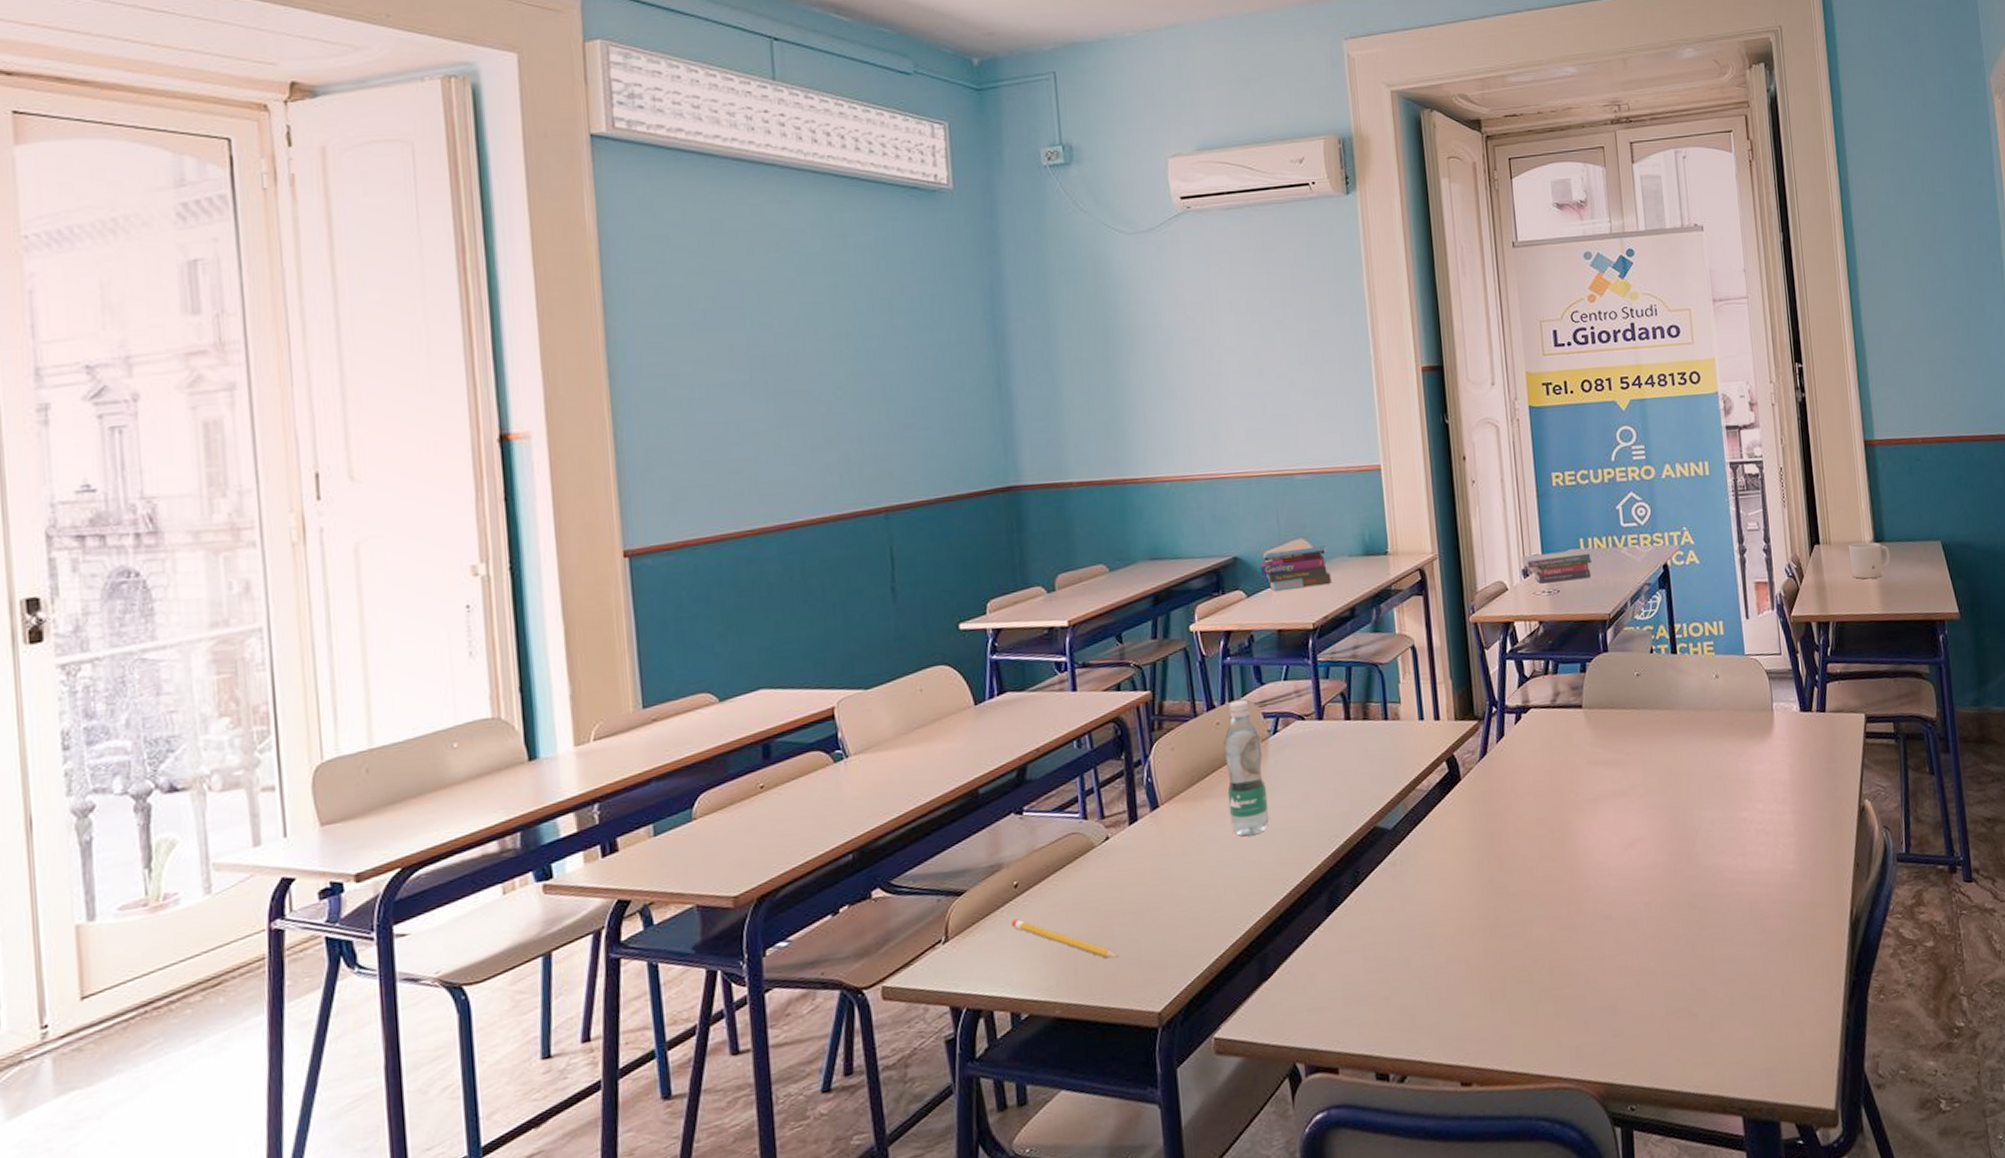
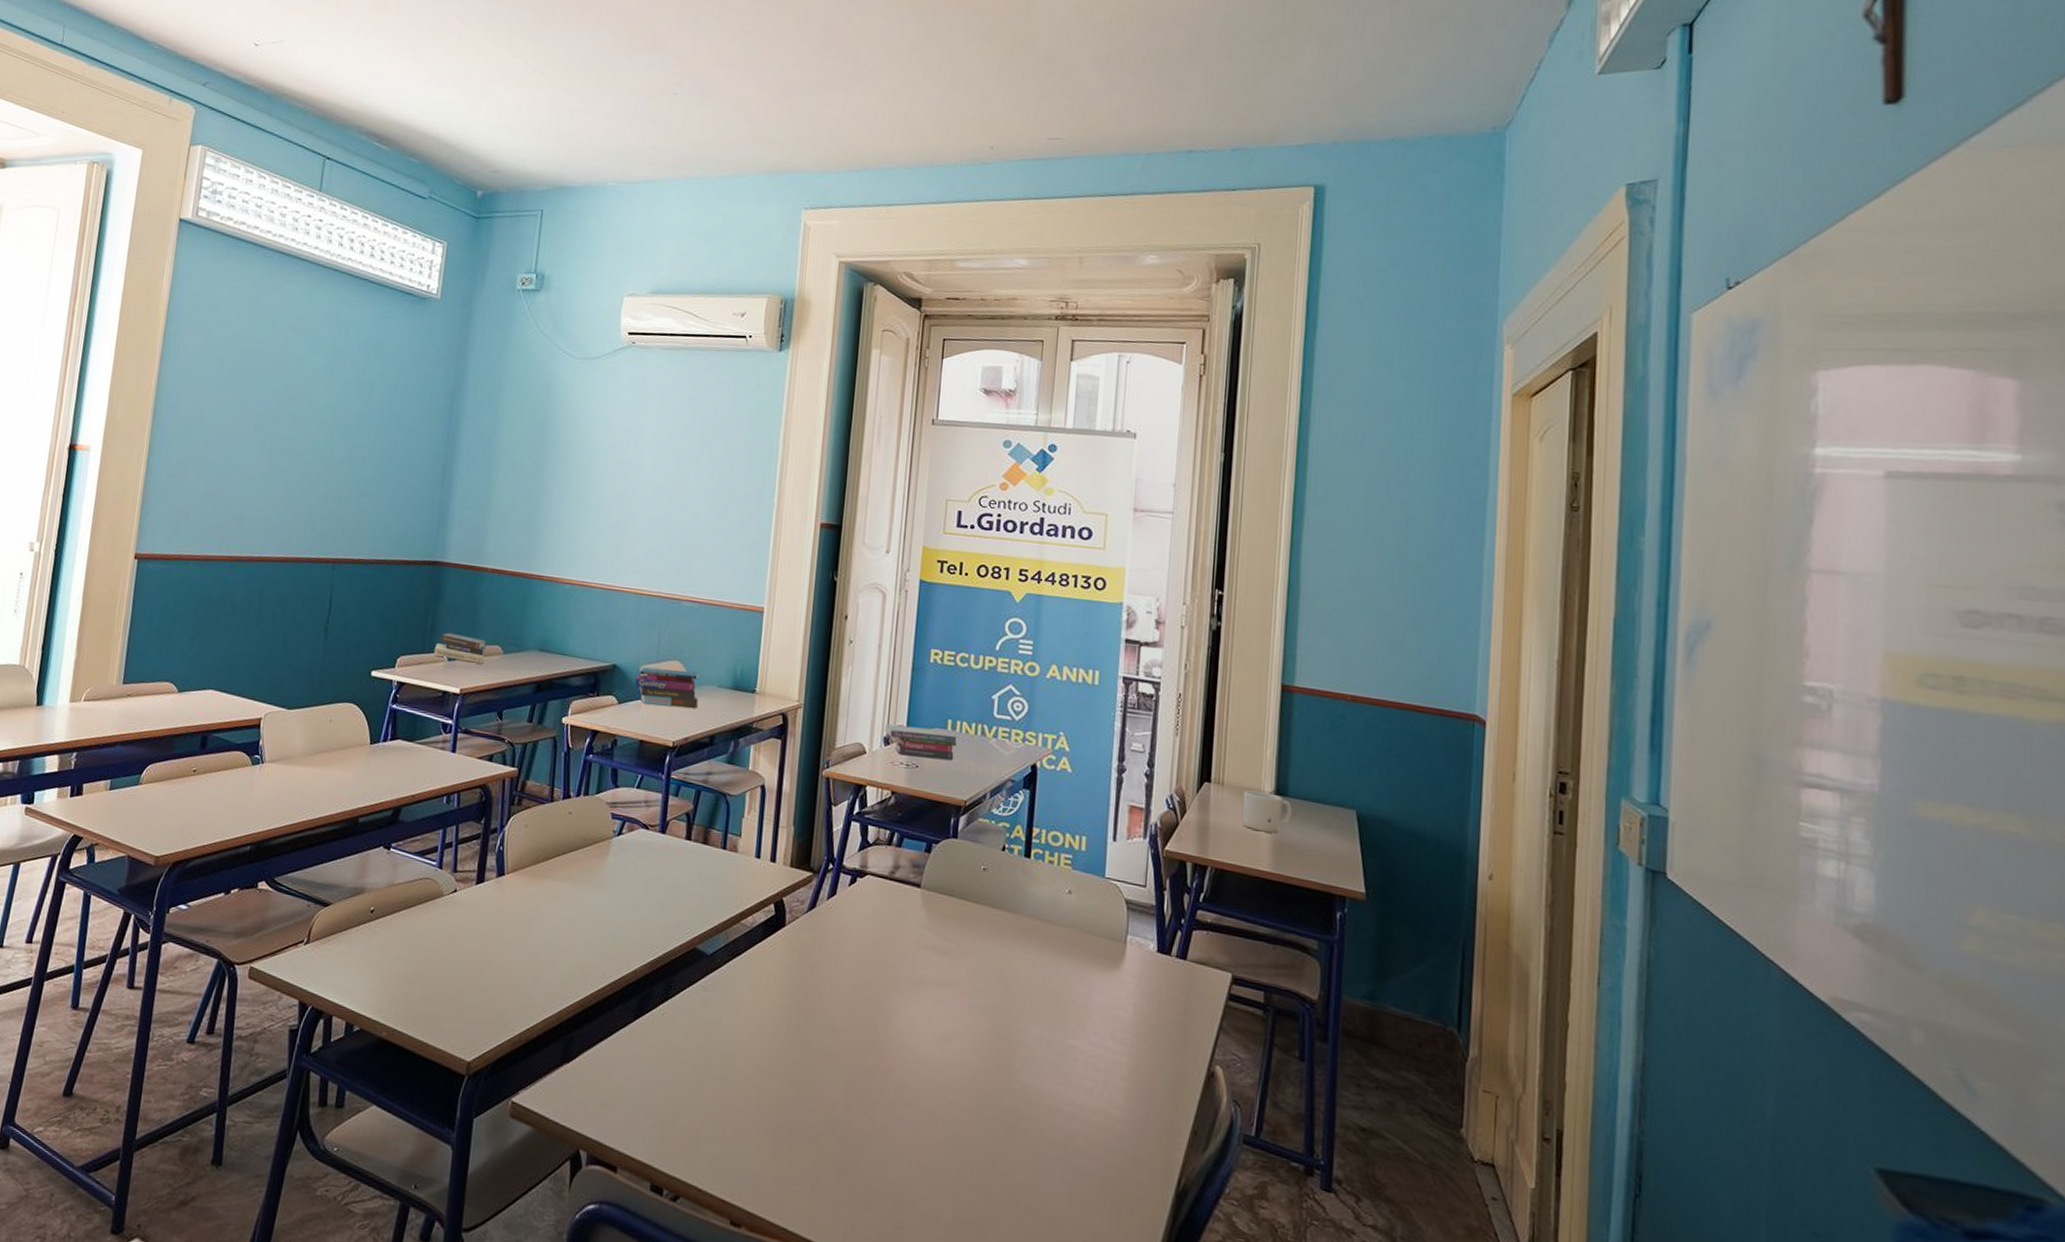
pencil: present [1011,919,1119,959] -> none [361,940,445,1002]
books: none [1028,561,1089,591] -> present [433,632,487,664]
bottle: present [1223,699,1269,837] -> none [564,795,606,925]

